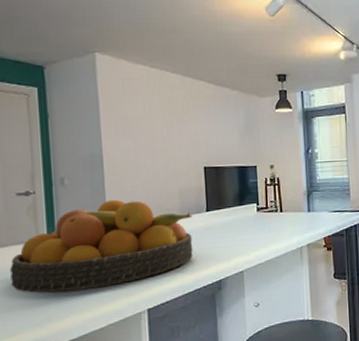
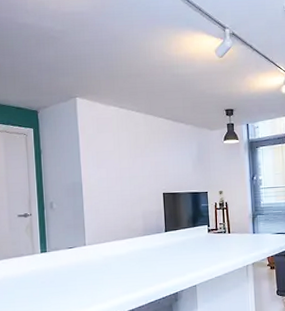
fruit bowl: present [10,199,193,293] -> none [13,221,154,297]

